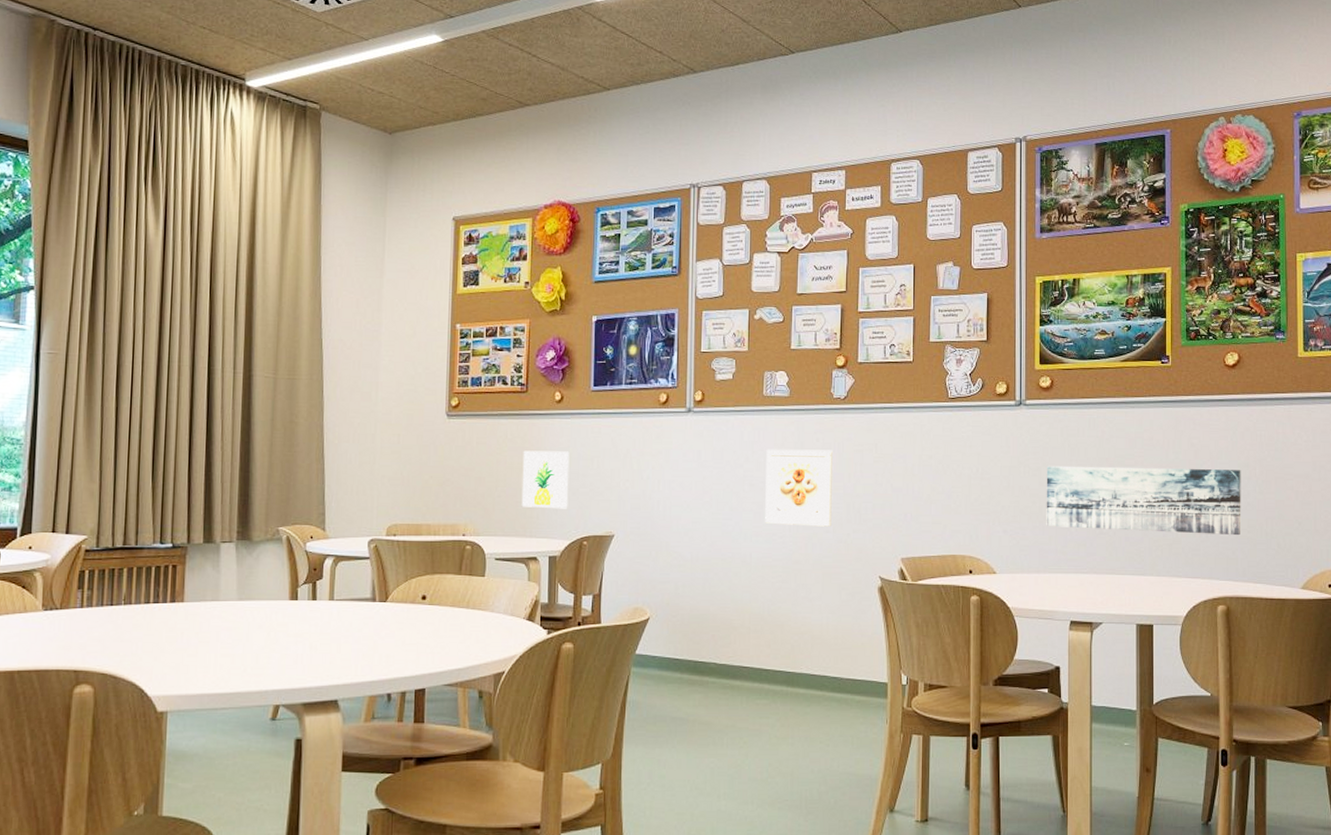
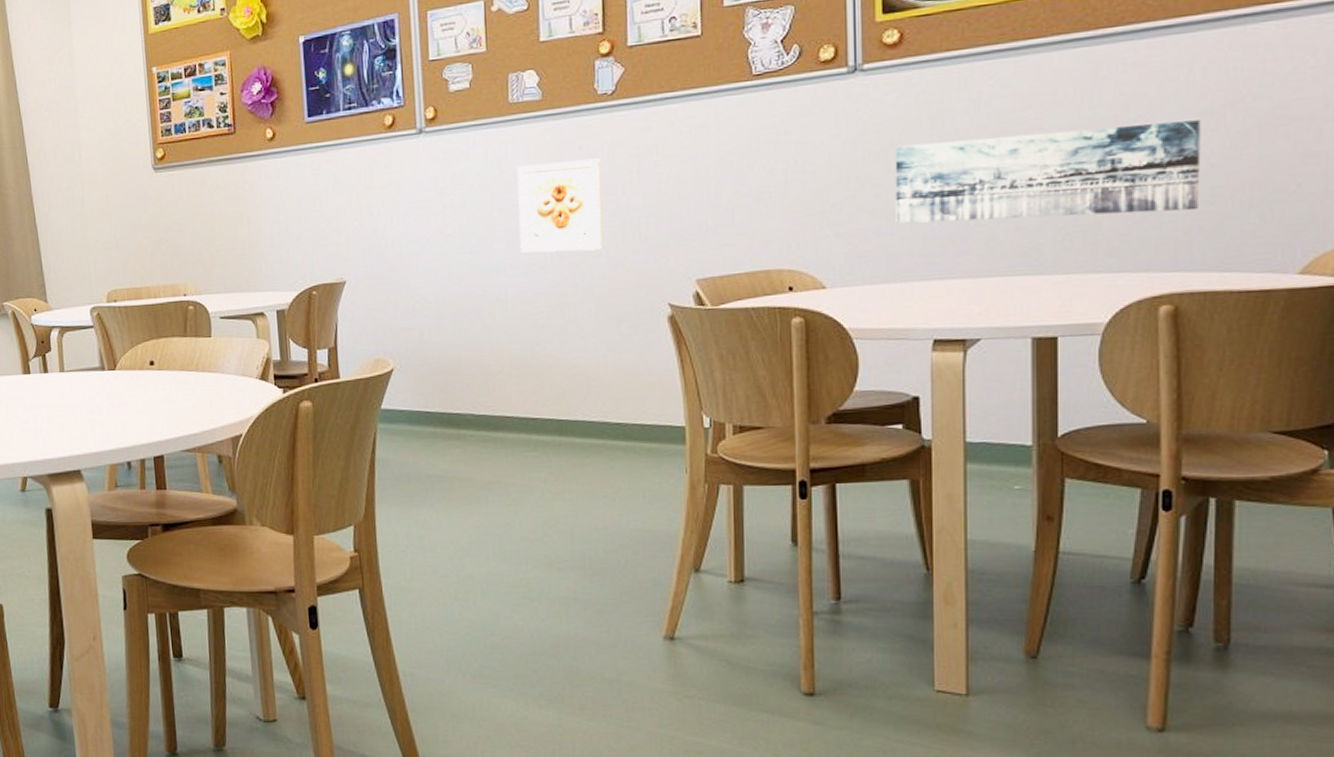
wall art: present [521,450,570,509] -> none [237,194,292,260]

